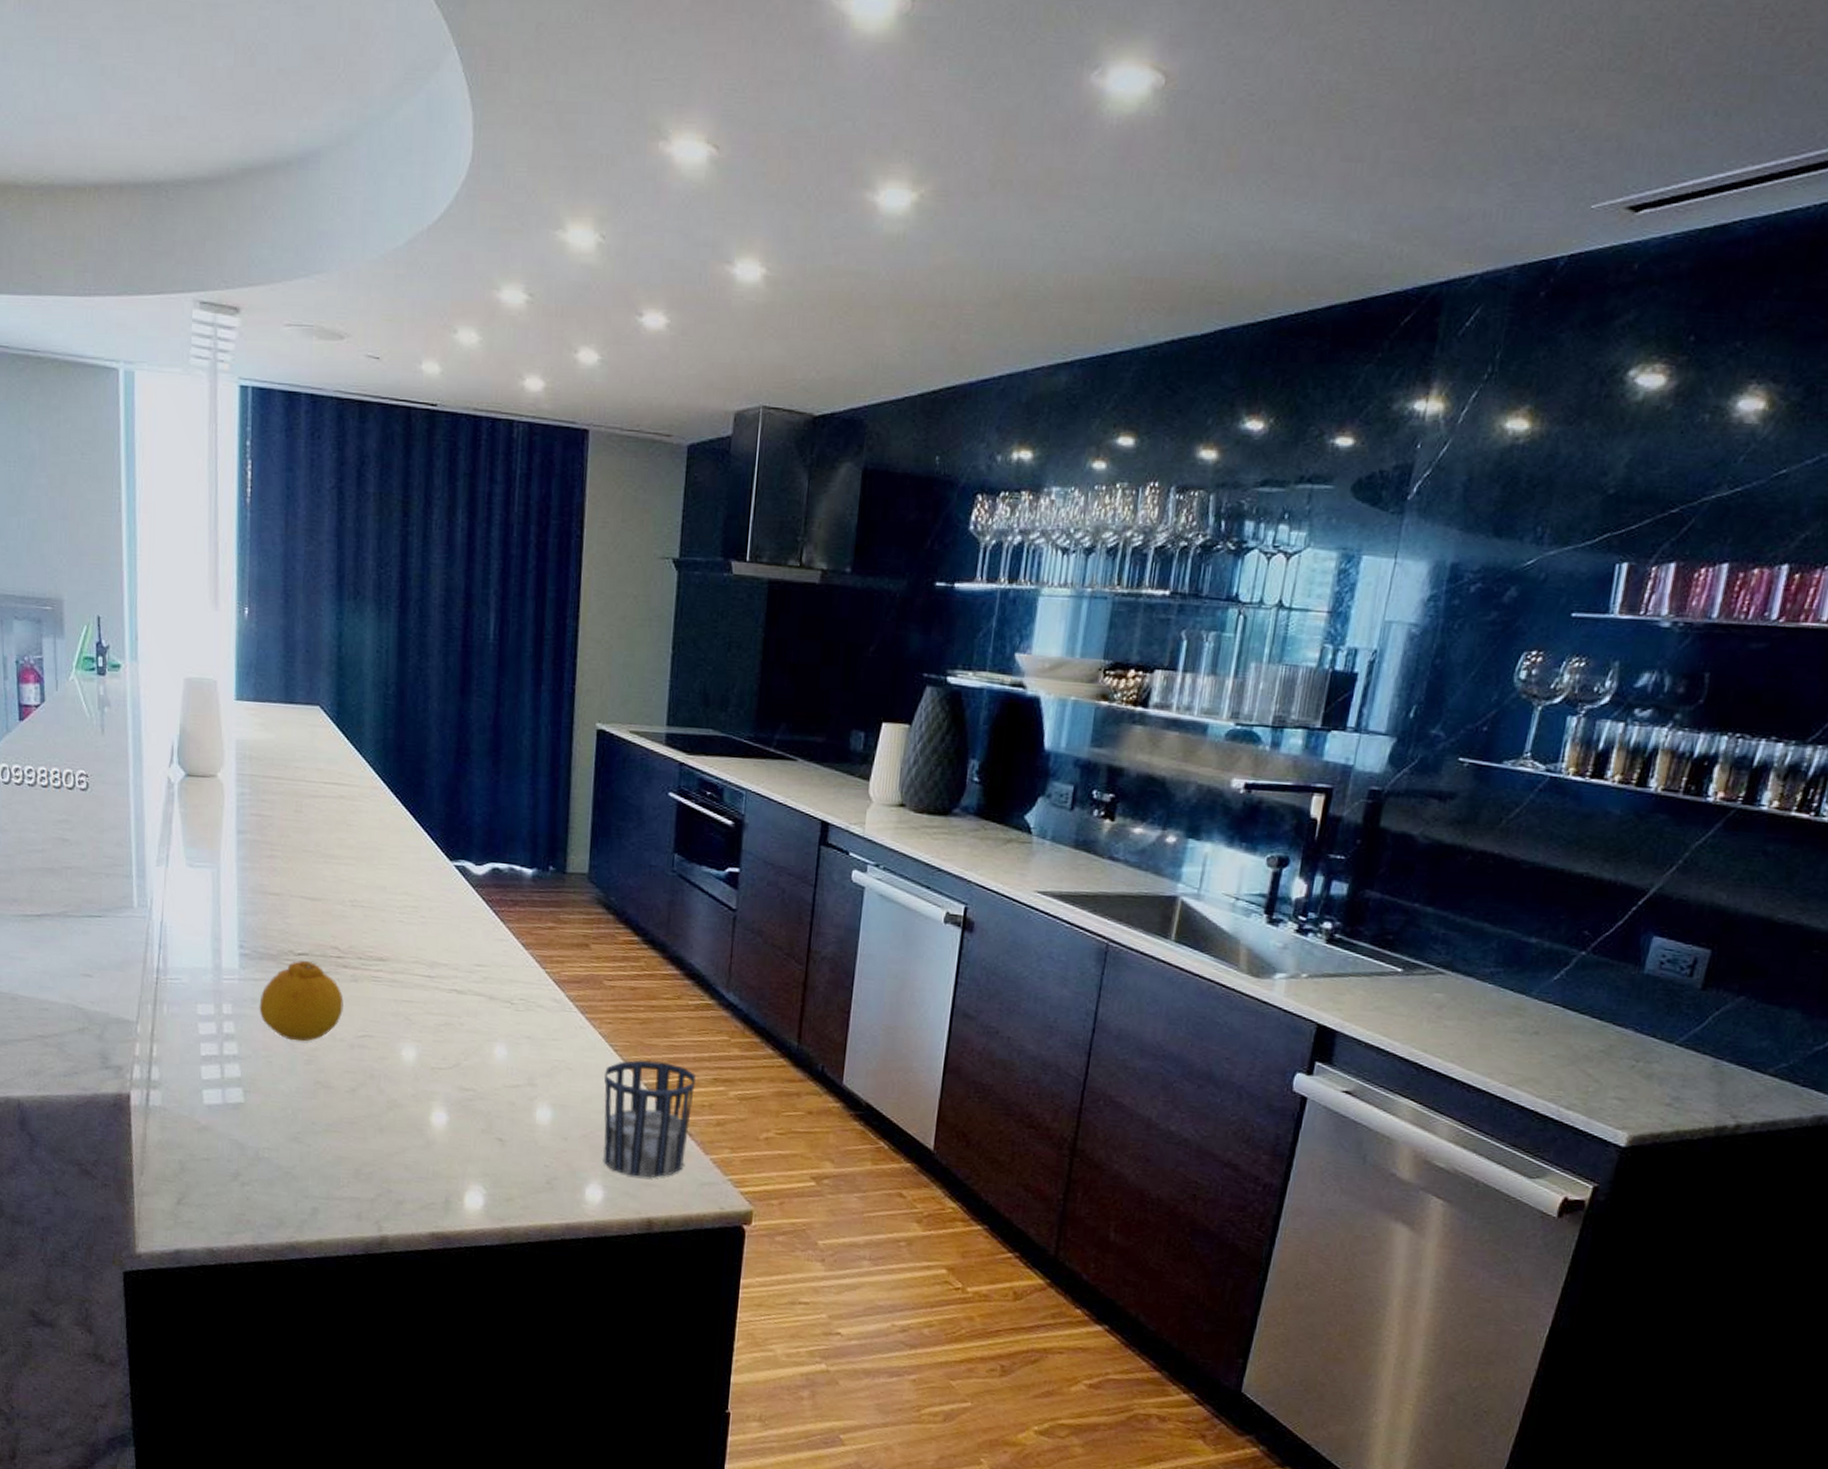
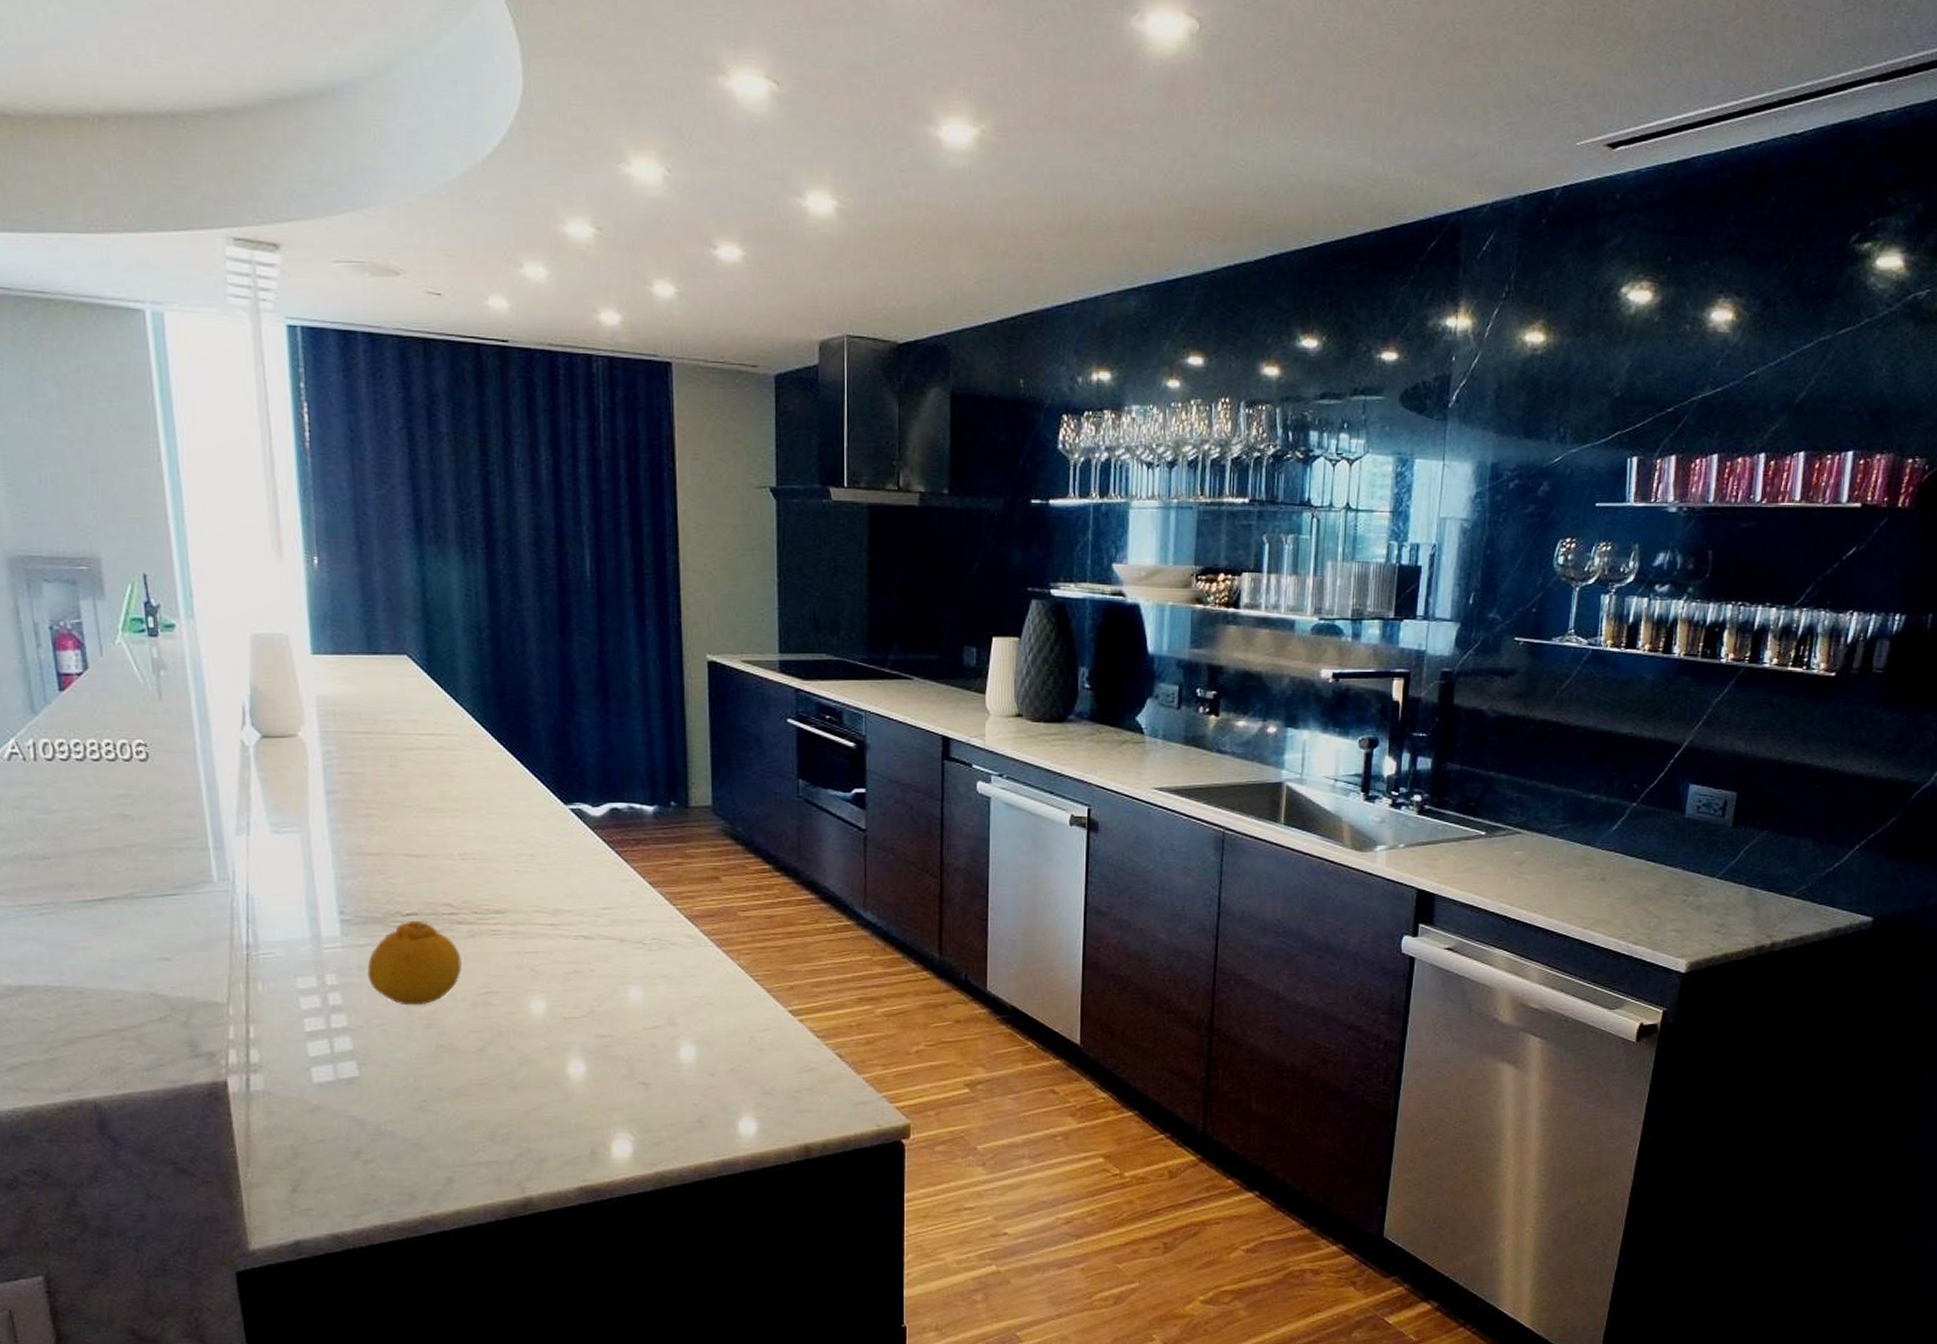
cup: present [603,1060,696,1178] -> none [748,987,841,1105]

